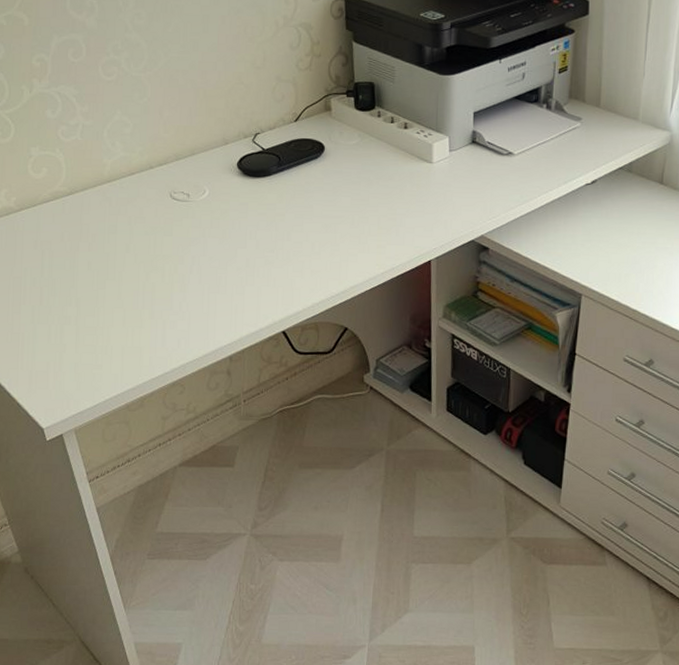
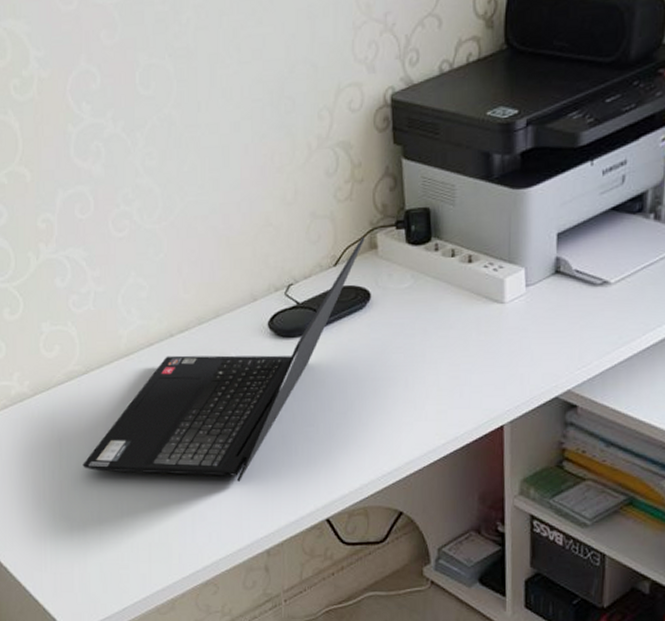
laptop computer: none [63,101,321,296] -> present [83,237,365,482]

